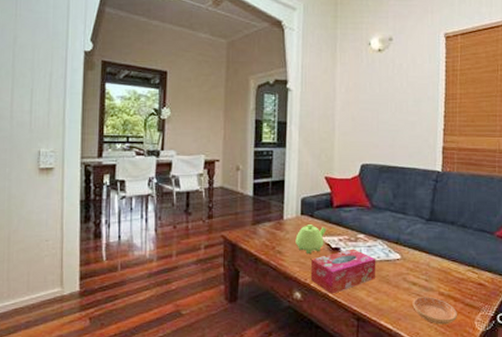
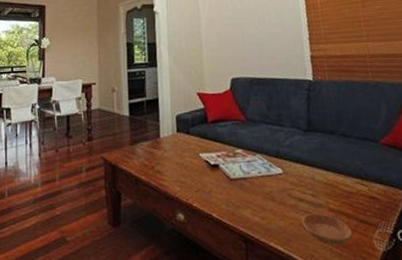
teapot: present [295,224,327,254] -> none [173,142,204,172]
tissue box: present [310,249,376,294] -> none [191,164,259,214]

